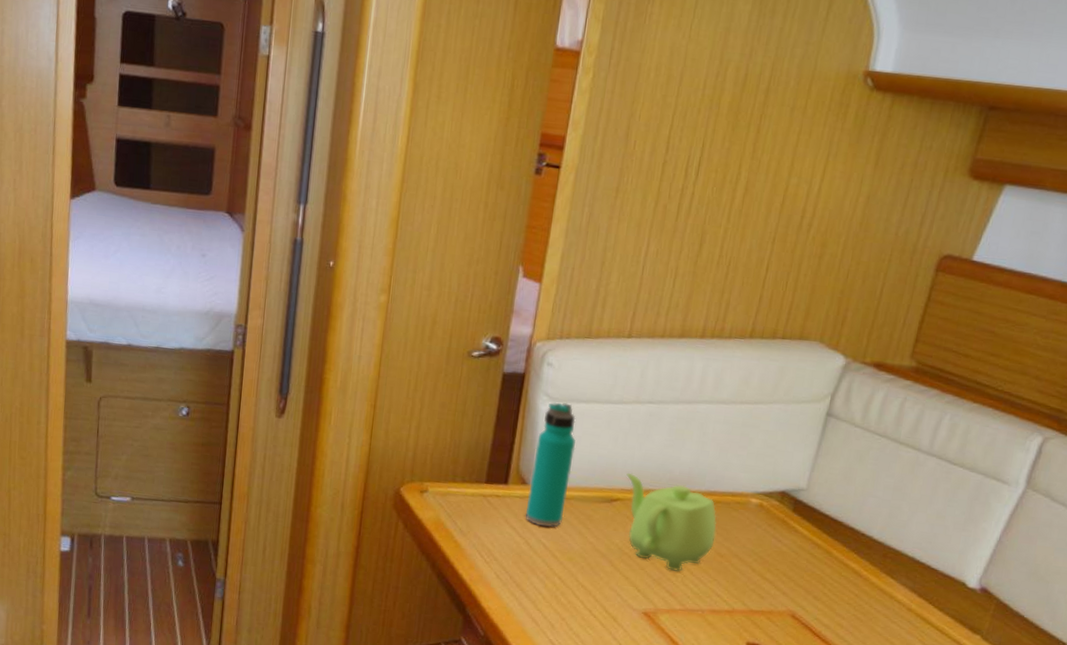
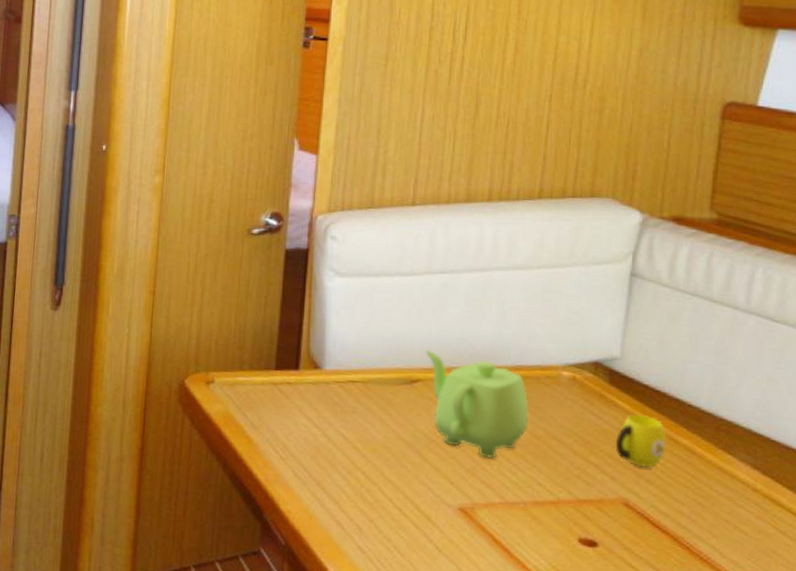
water bottle: present [525,402,576,527] -> none [320,277,368,415]
cup: none [790,539,838,586] -> present [615,414,666,468]

